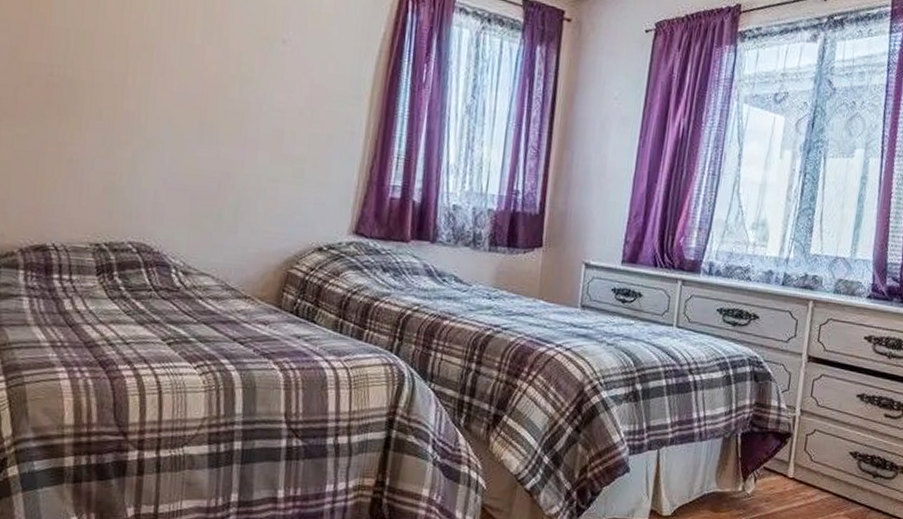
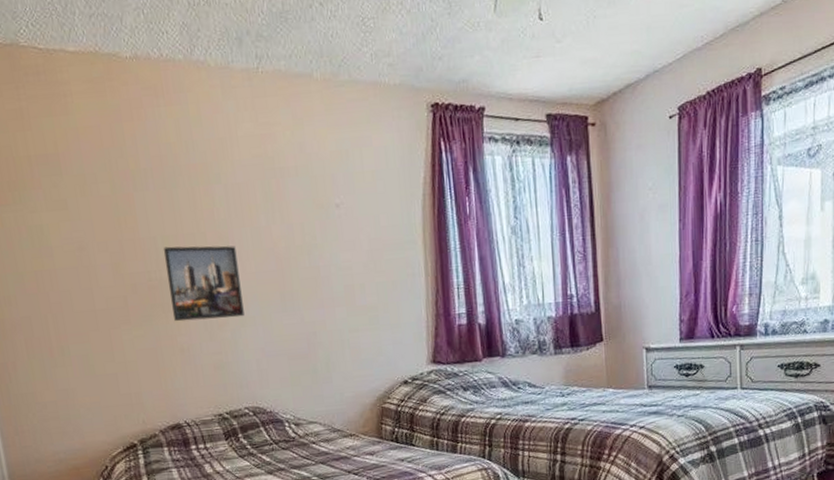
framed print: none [69,42,160,139] -> present [163,245,245,322]

